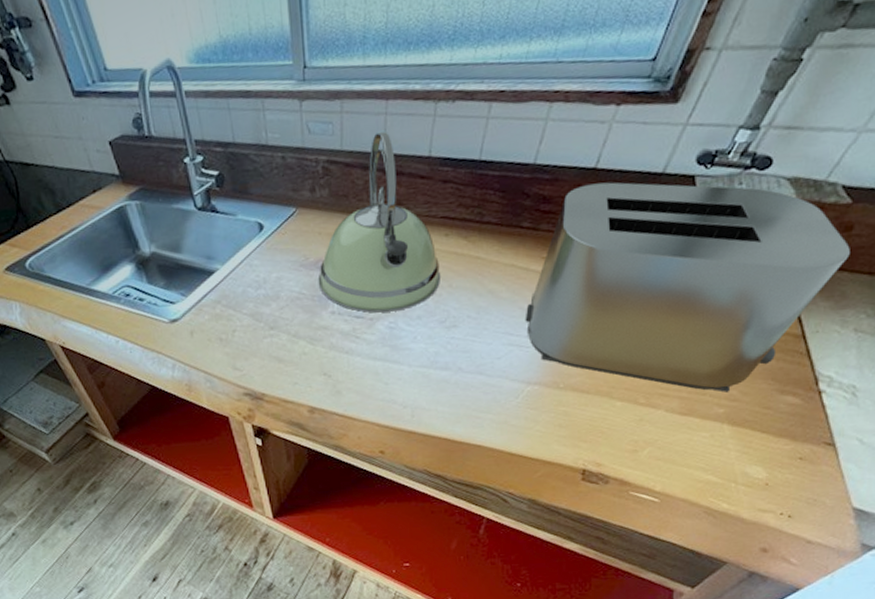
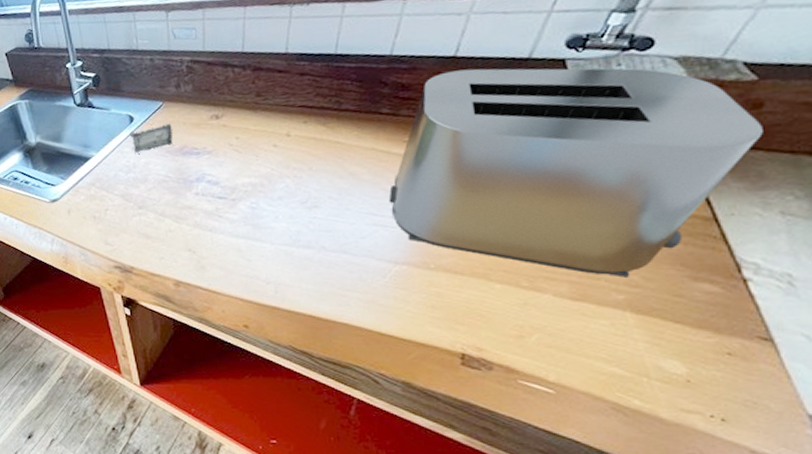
sponge: none [259,233,308,267] -> present [129,123,174,154]
kettle: present [318,130,440,313] -> none [182,32,300,194]

